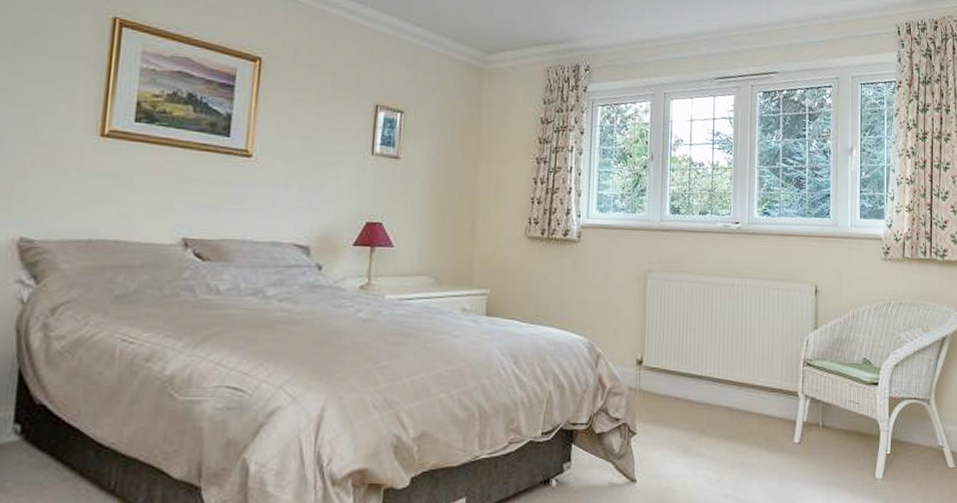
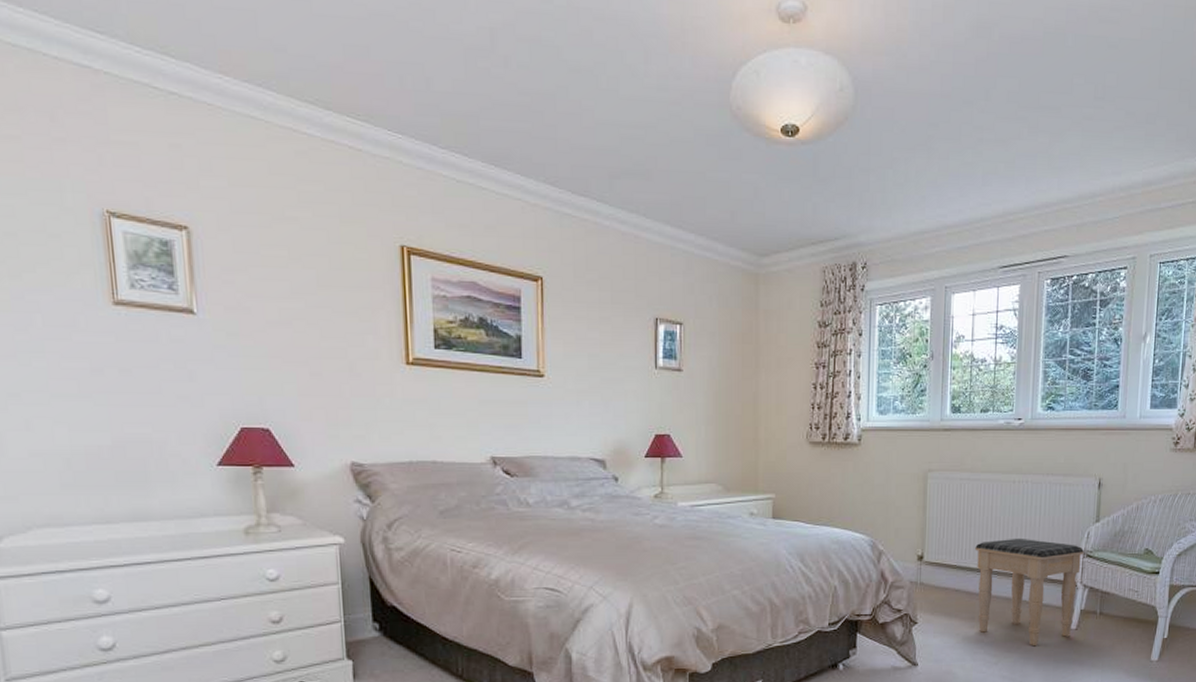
footstool: none [695,343,804,460] -> present [975,538,1084,645]

